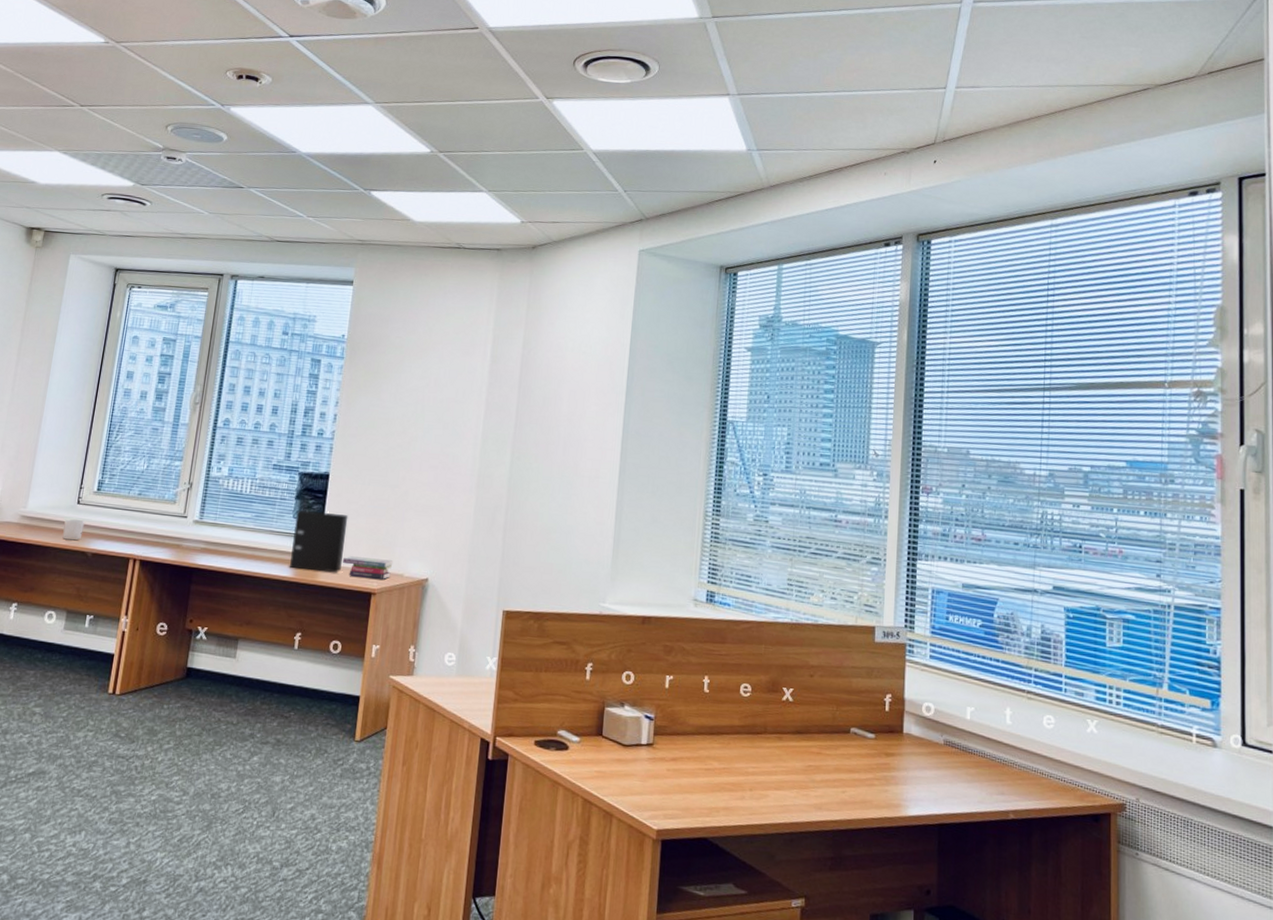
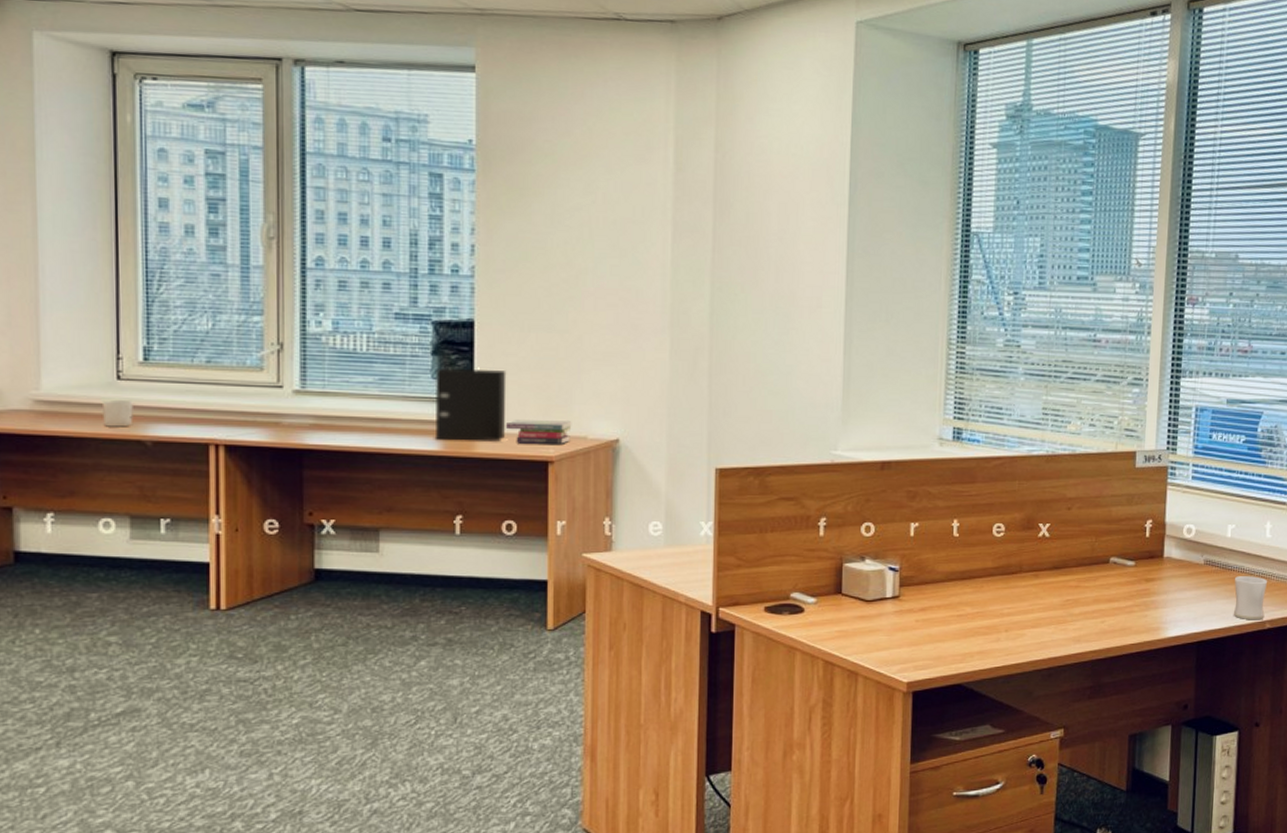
mug: none [975,760,1010,809] -> present [1233,576,1268,620]

